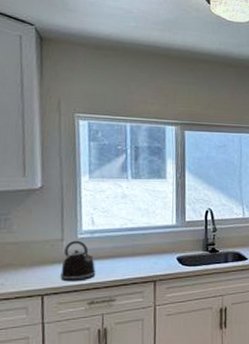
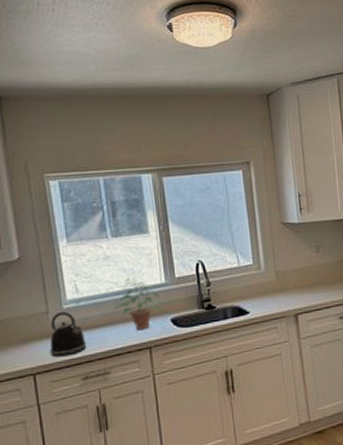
potted plant: none [126,217,173,265] -> present [114,278,165,331]

